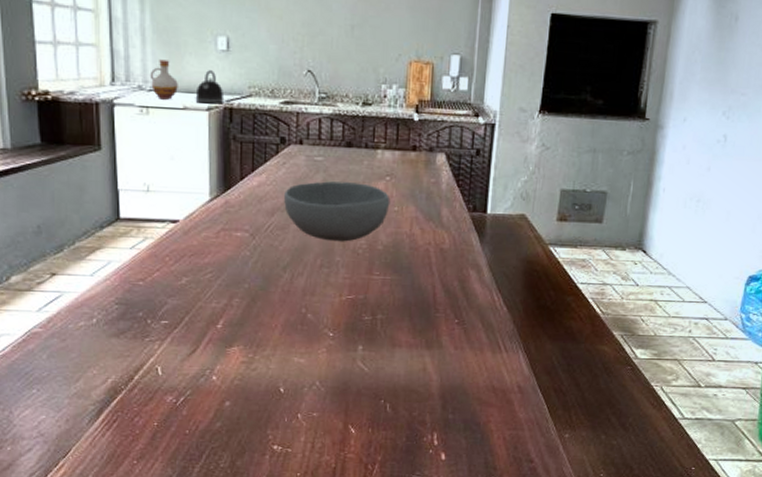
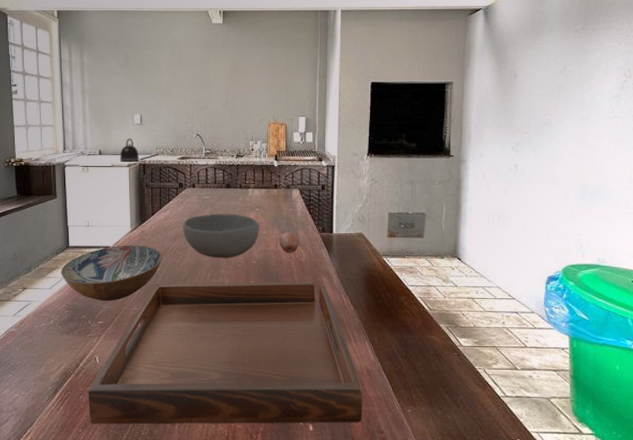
wooden bowl: none [107,219,255,294] -> present [60,245,163,301]
serving tray: none [146,272,512,454] -> present [88,282,363,425]
jug: present [150,59,178,100] -> none [89,133,108,161]
fruit: none [415,209,441,237] -> present [279,232,299,253]

